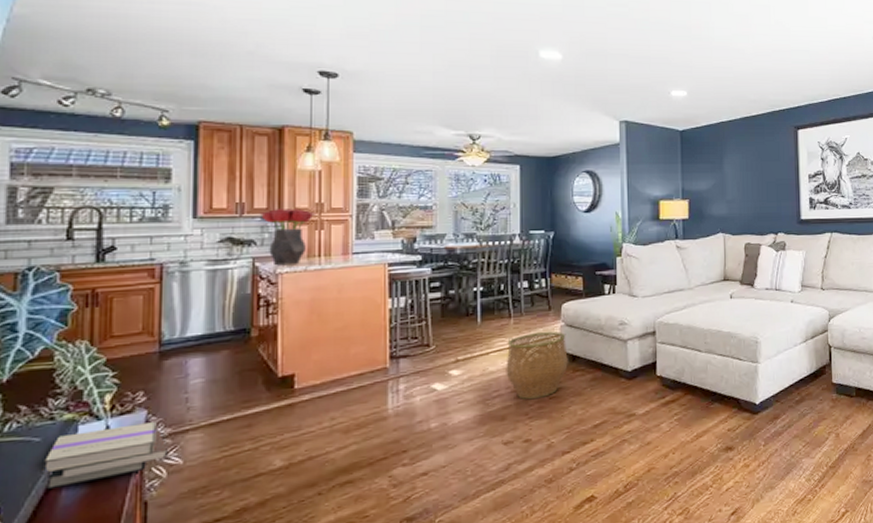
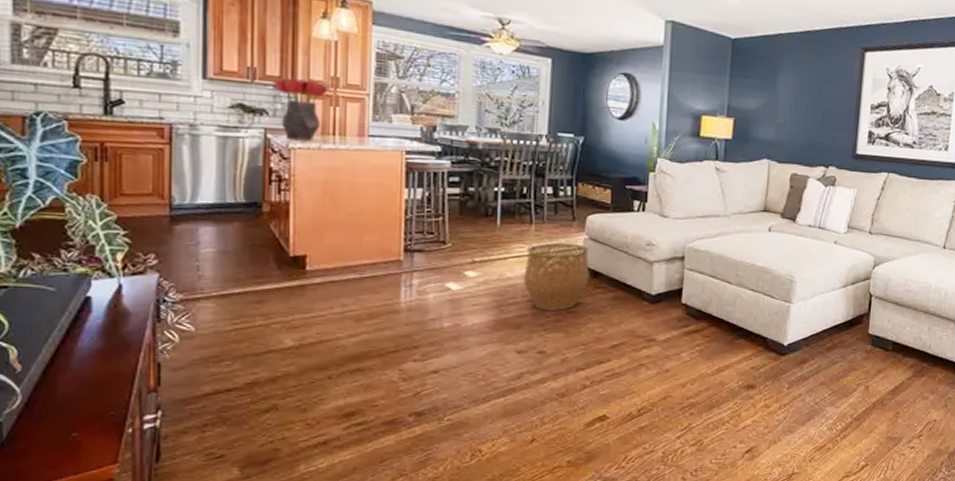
books: present [42,422,168,491] -> none [58,286,180,340]

